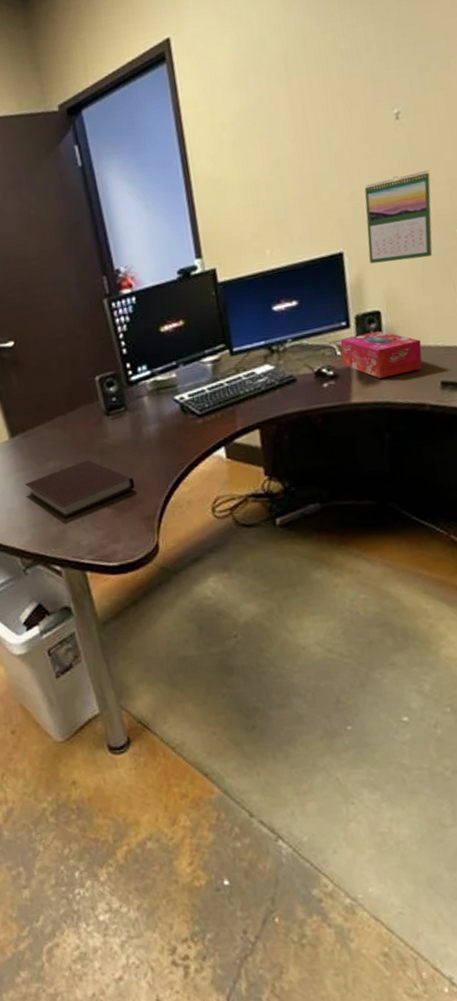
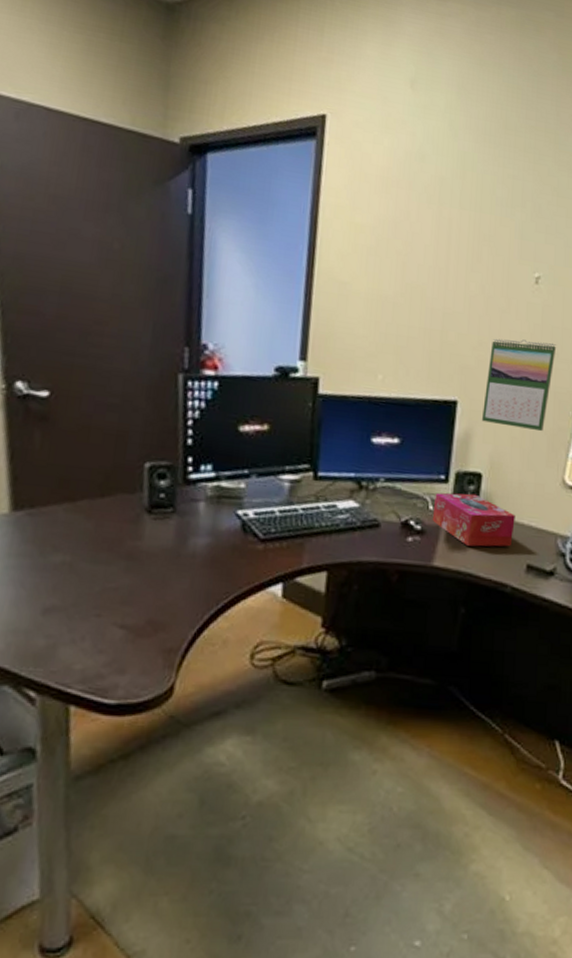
notebook: present [25,459,135,519] -> none [16,561,163,631]

